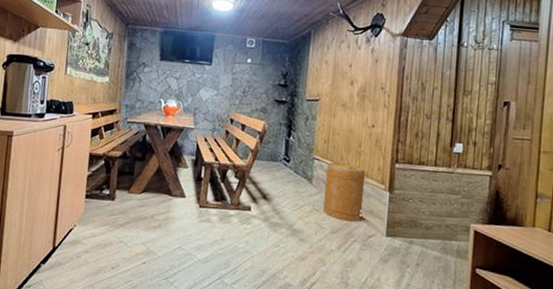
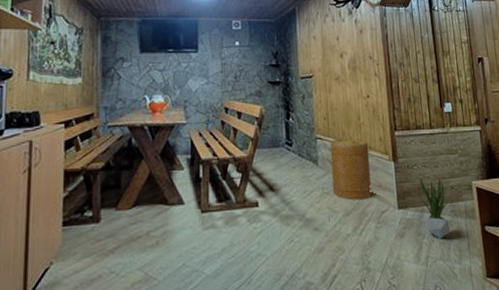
potted plant: none [410,211,442,272] -> present [419,178,450,239]

